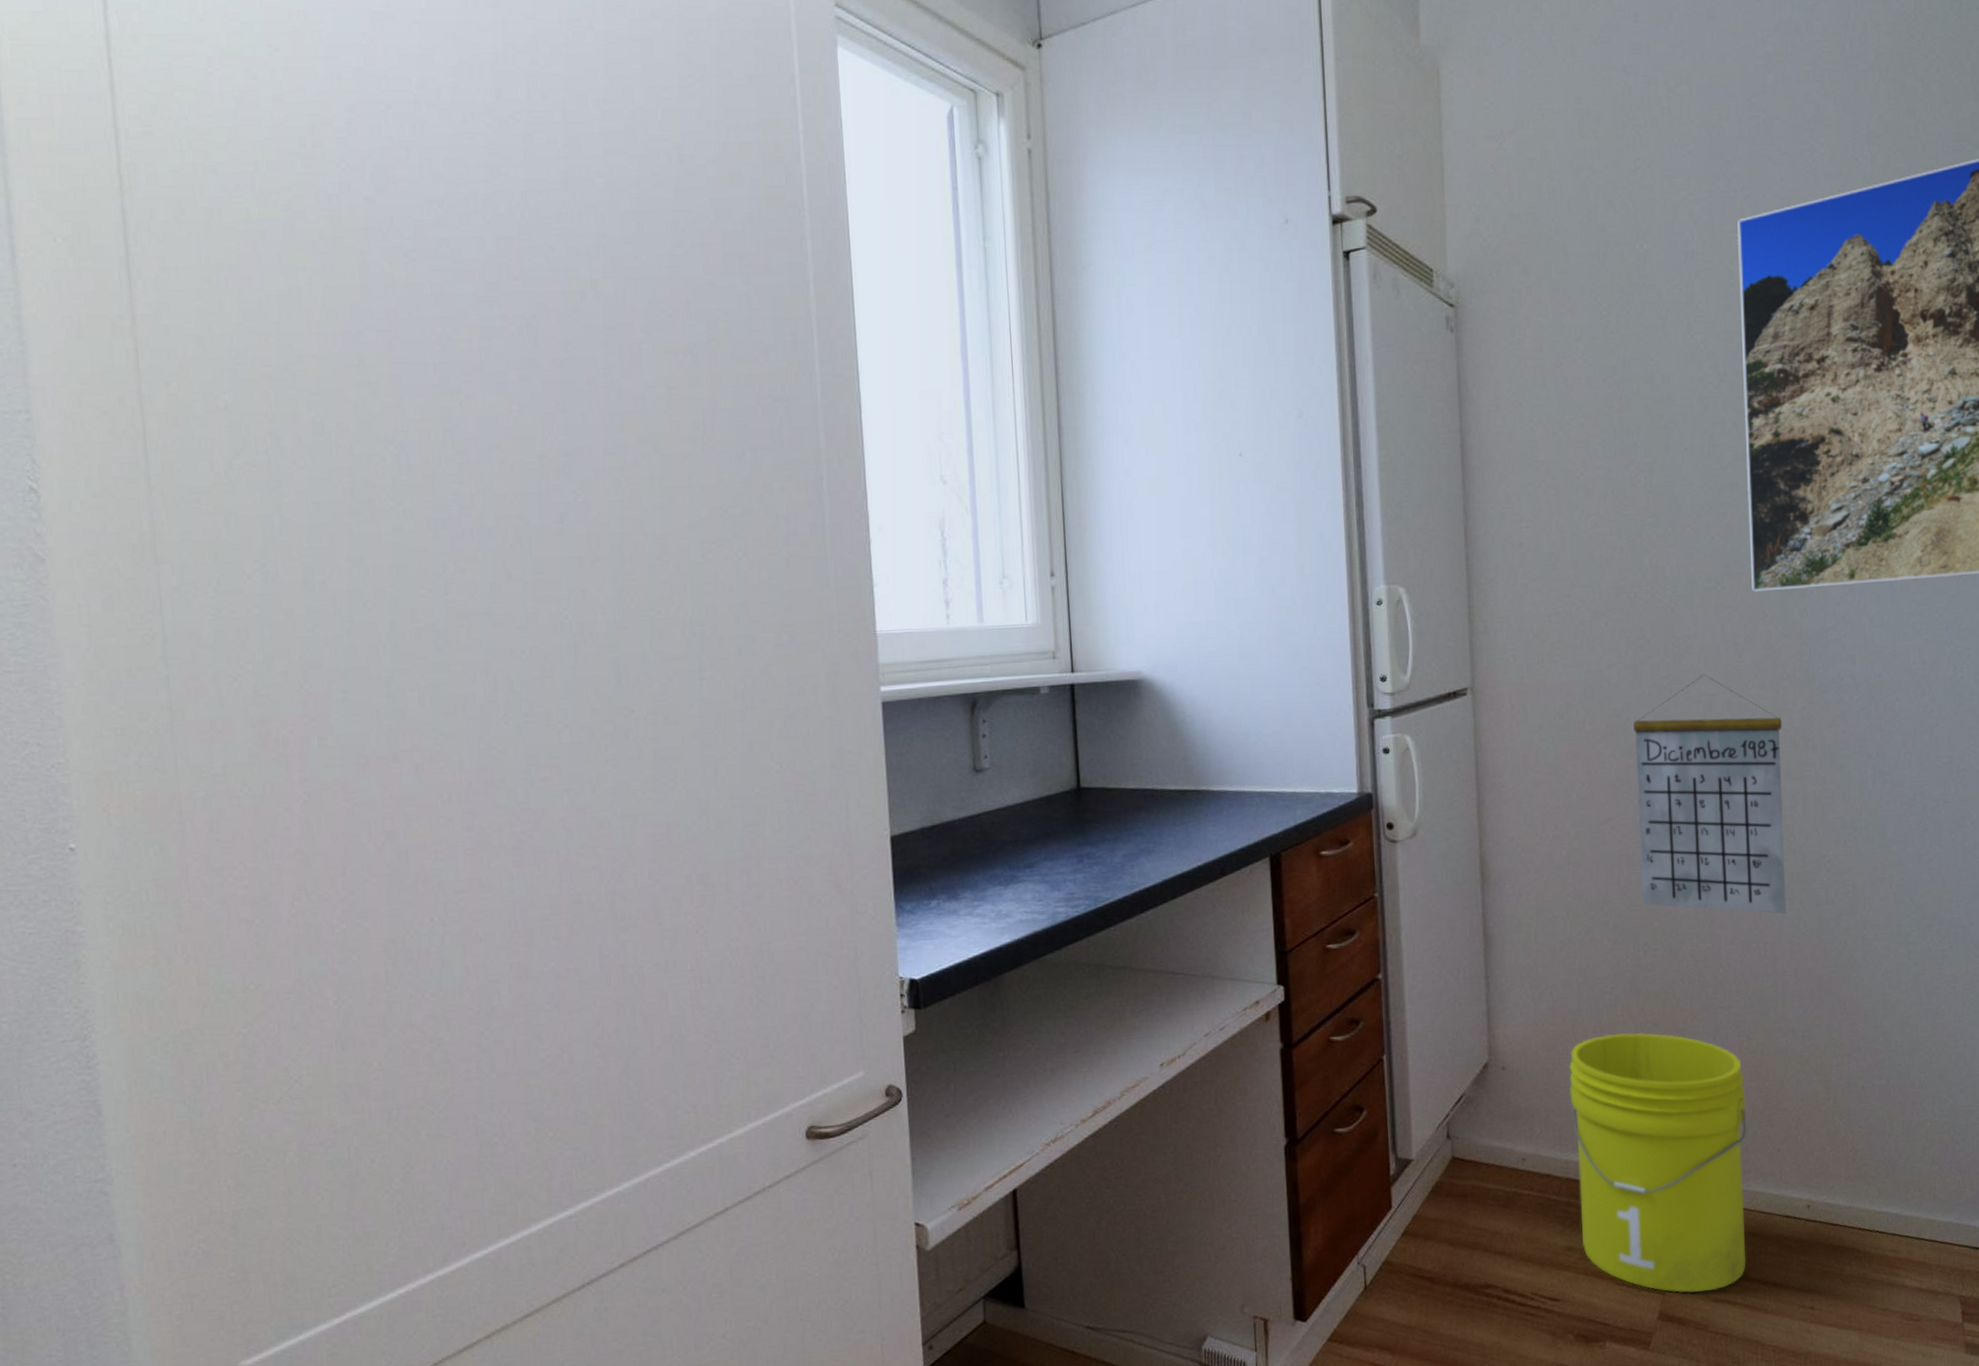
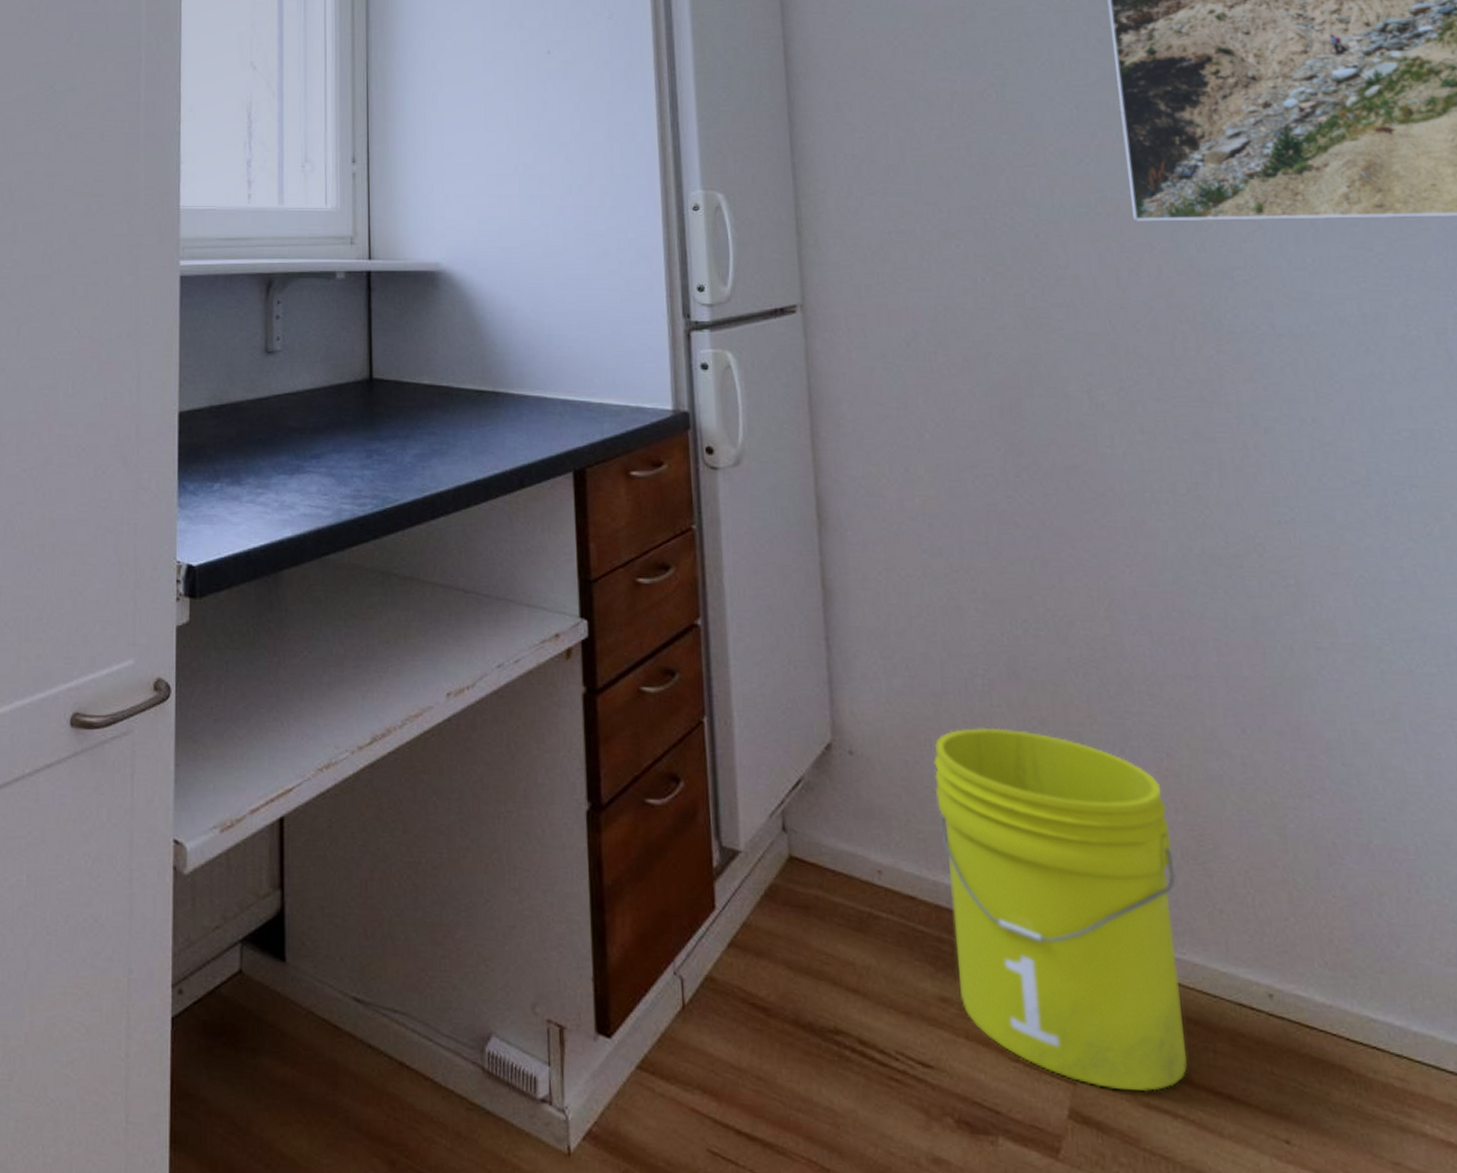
calendar: present [1634,674,1786,915] -> none [996,310,1208,605]

